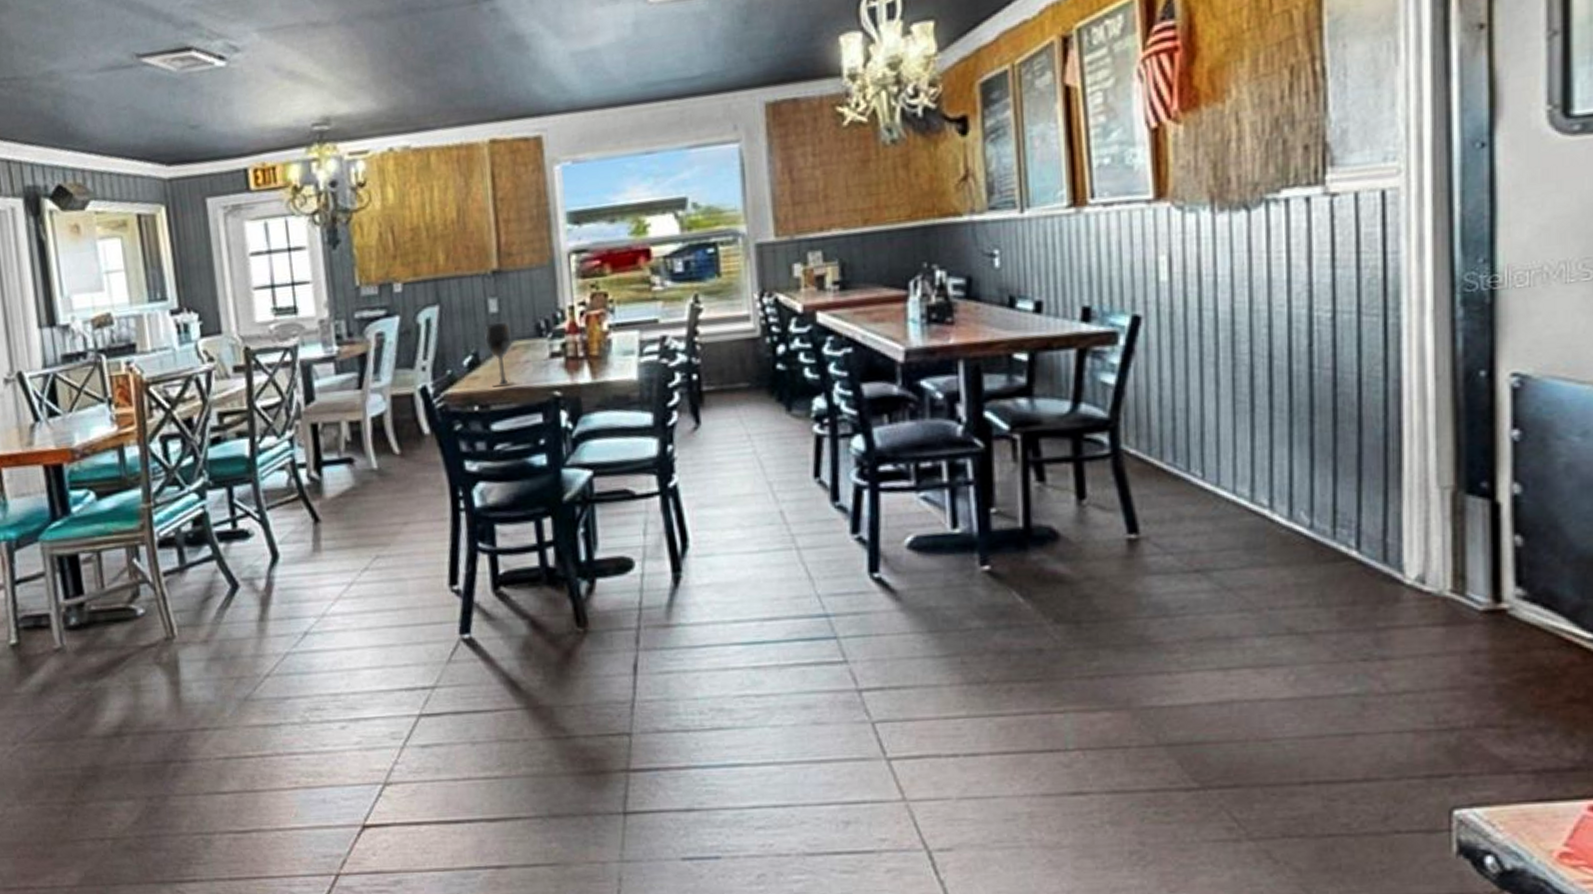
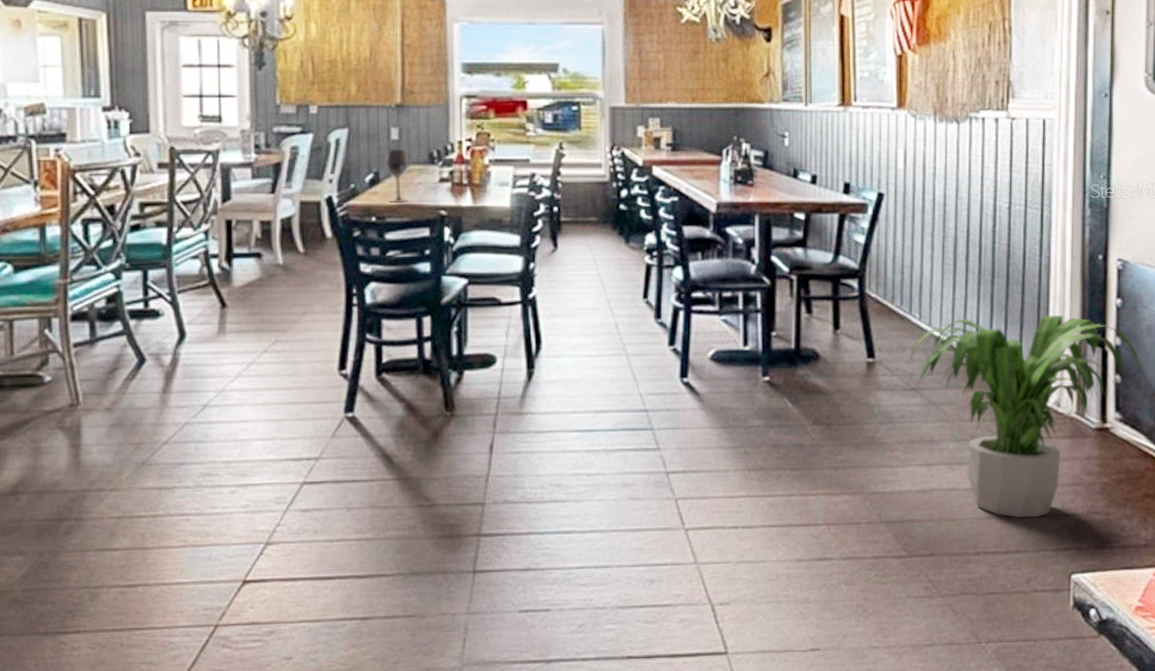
potted plant: none [1188,457,1558,736] -> present [908,314,1142,518]

